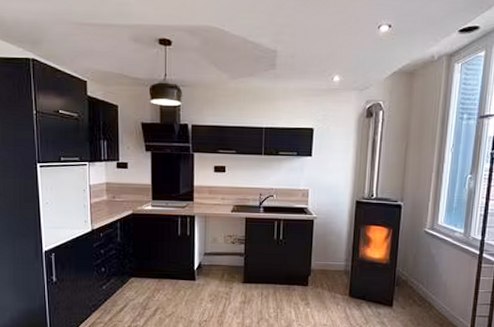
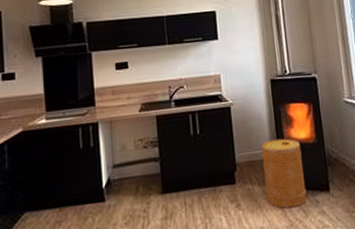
basket: none [333,254,374,314] -> present [261,138,307,209]

